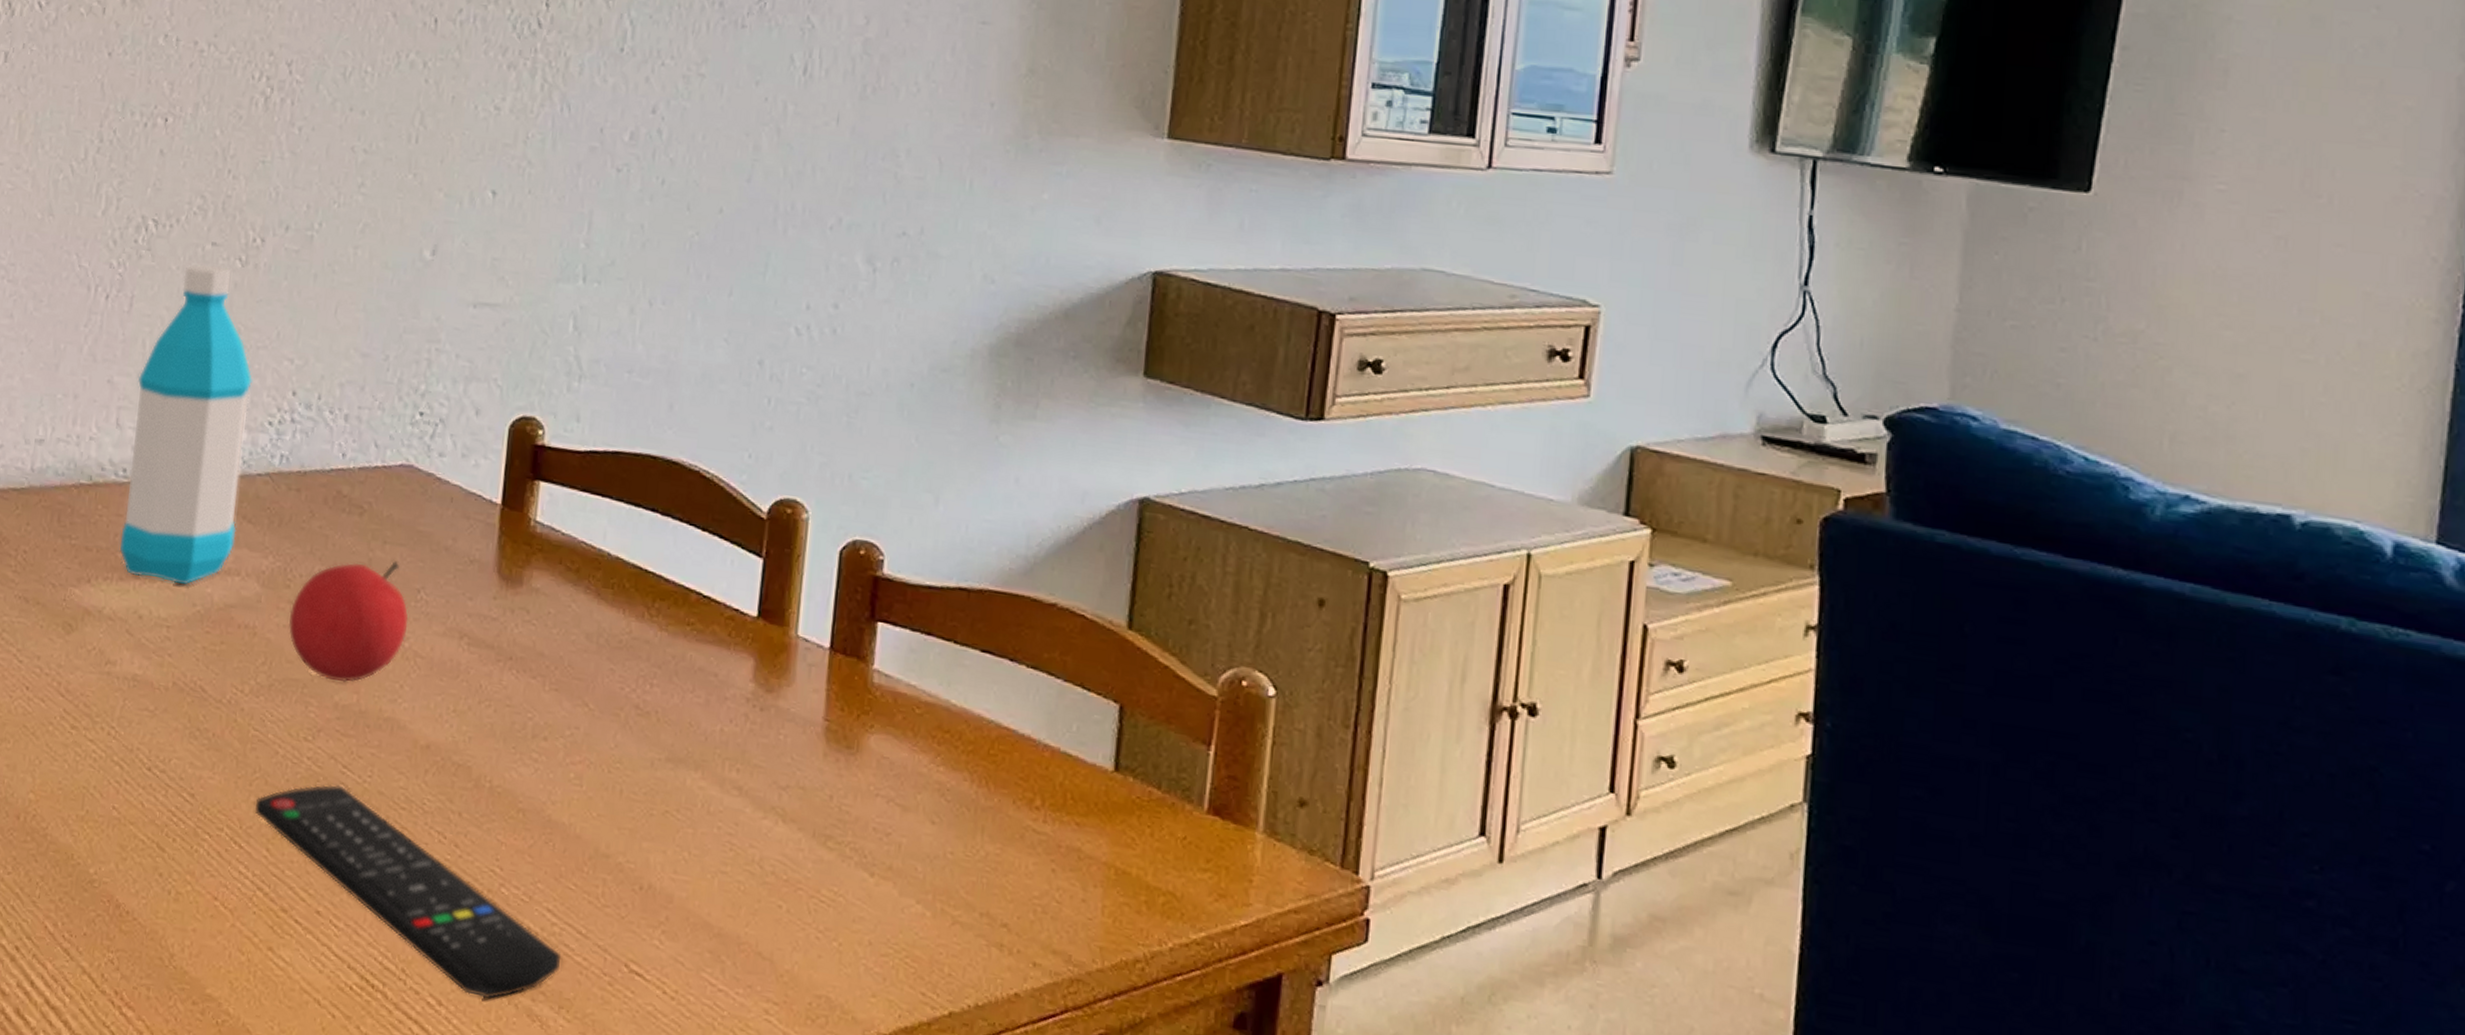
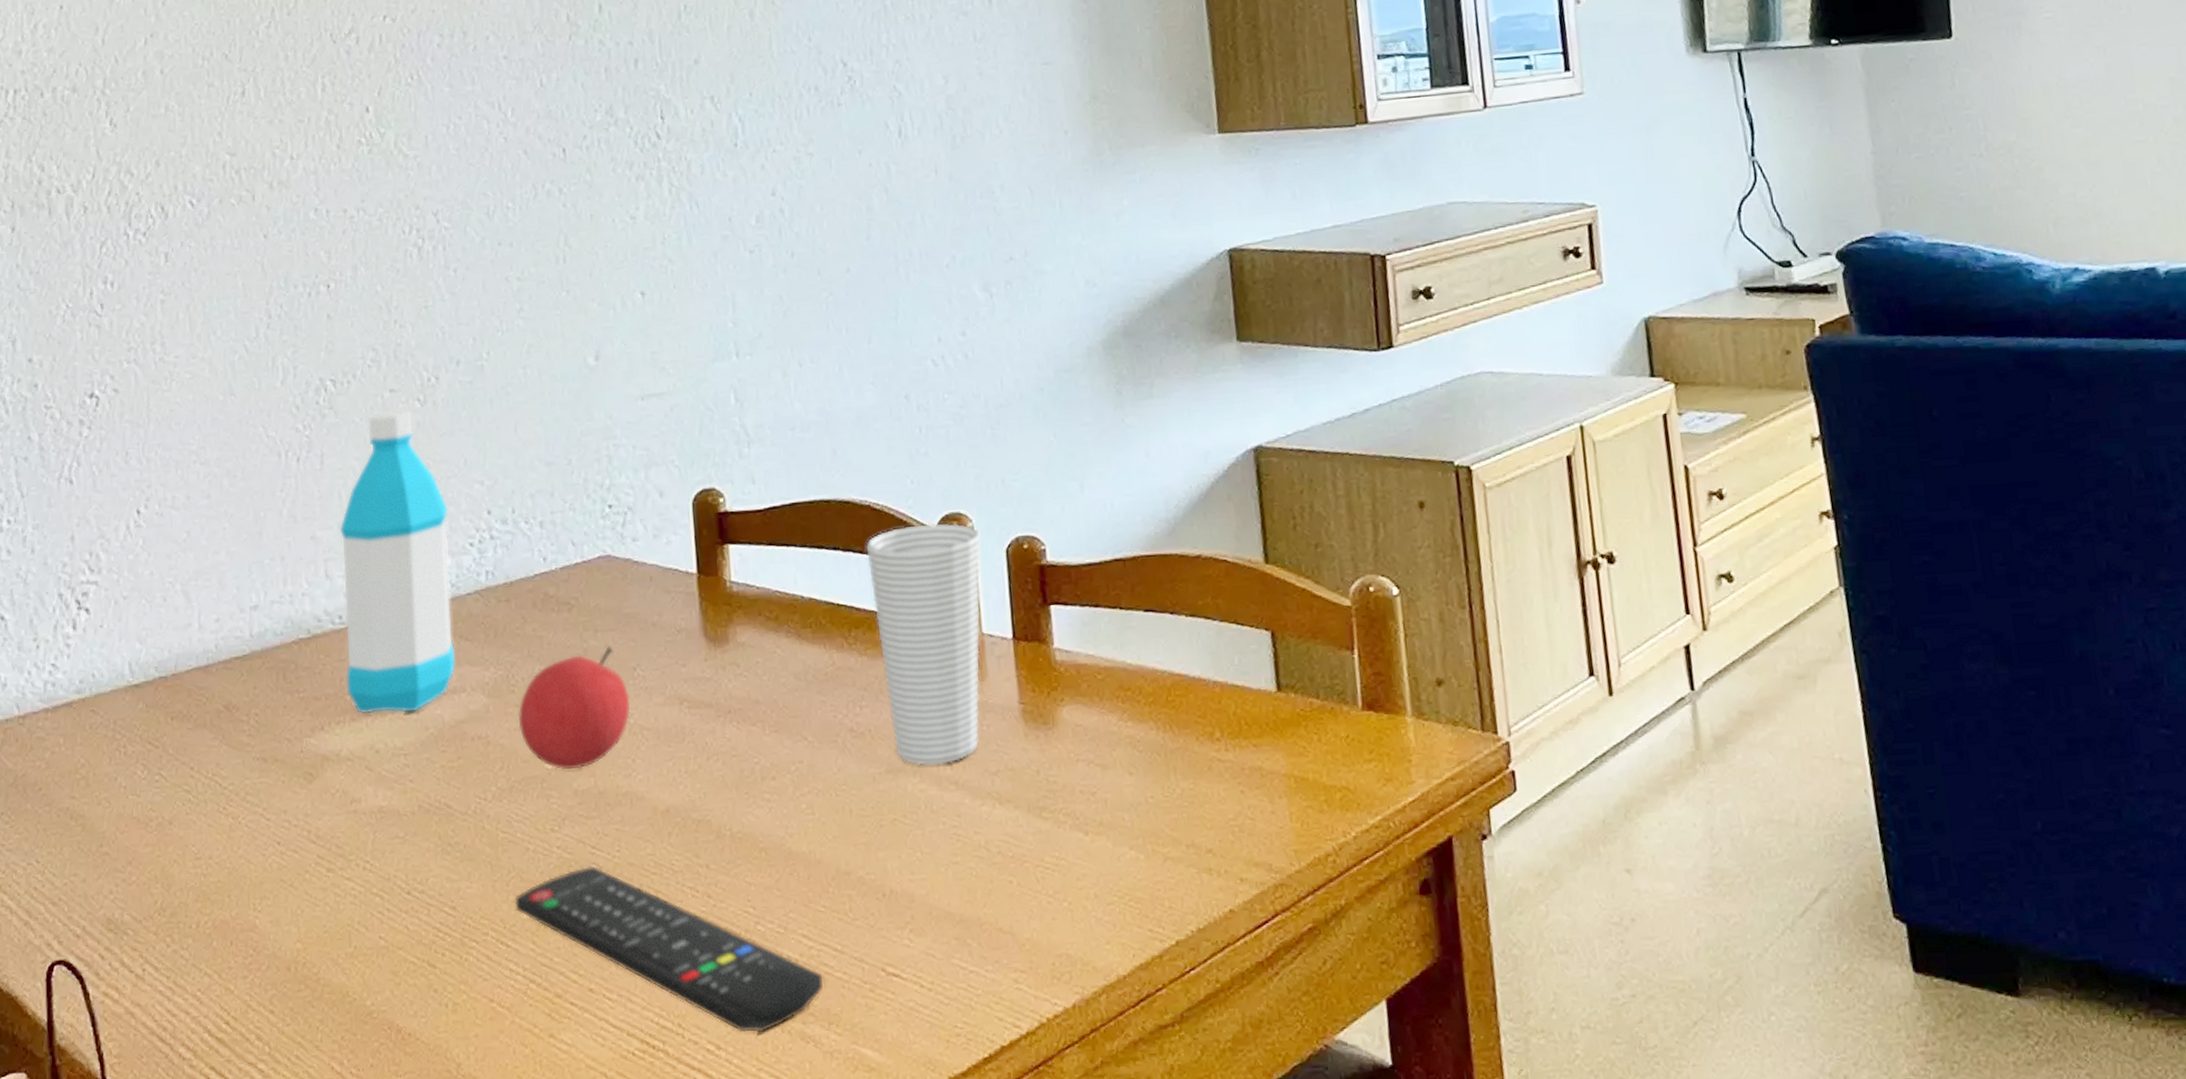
cup: none [680,501,815,767] -> present [866,522,981,765]

